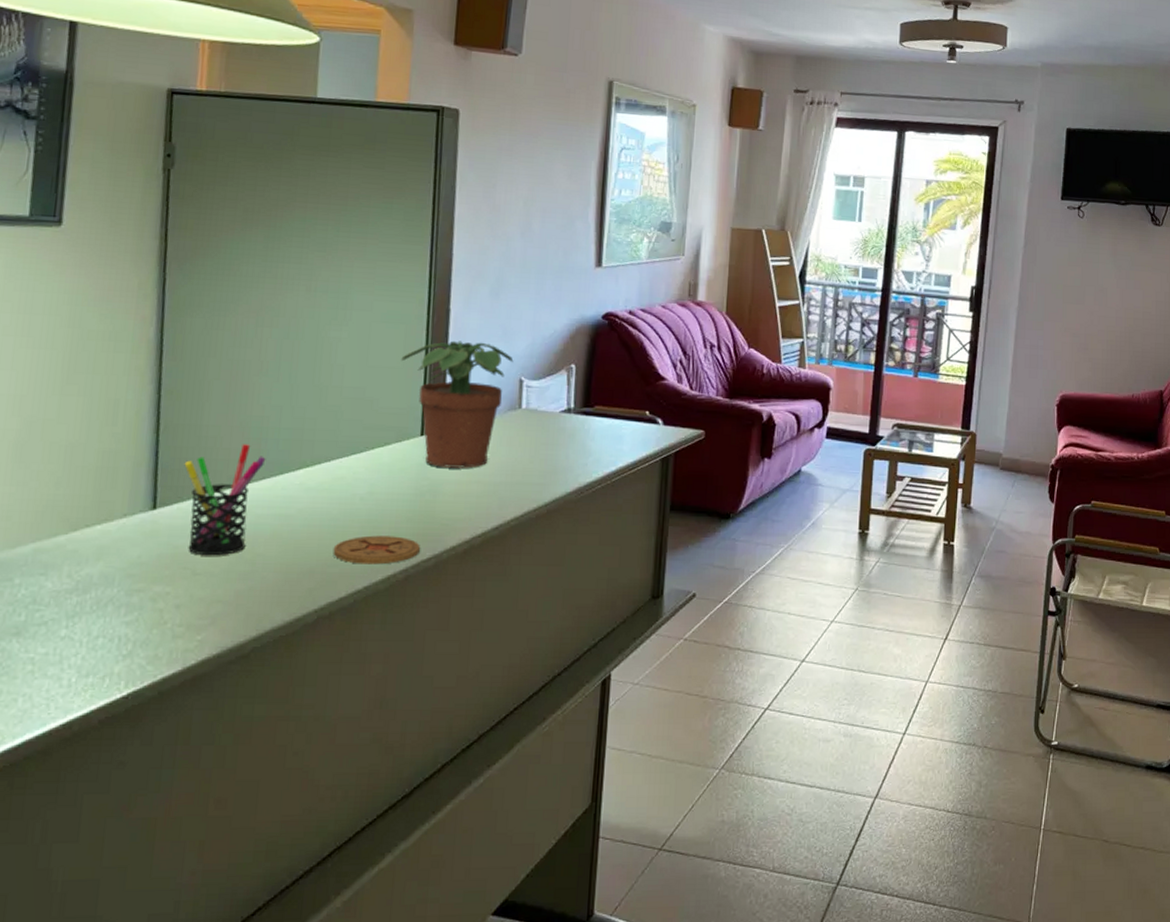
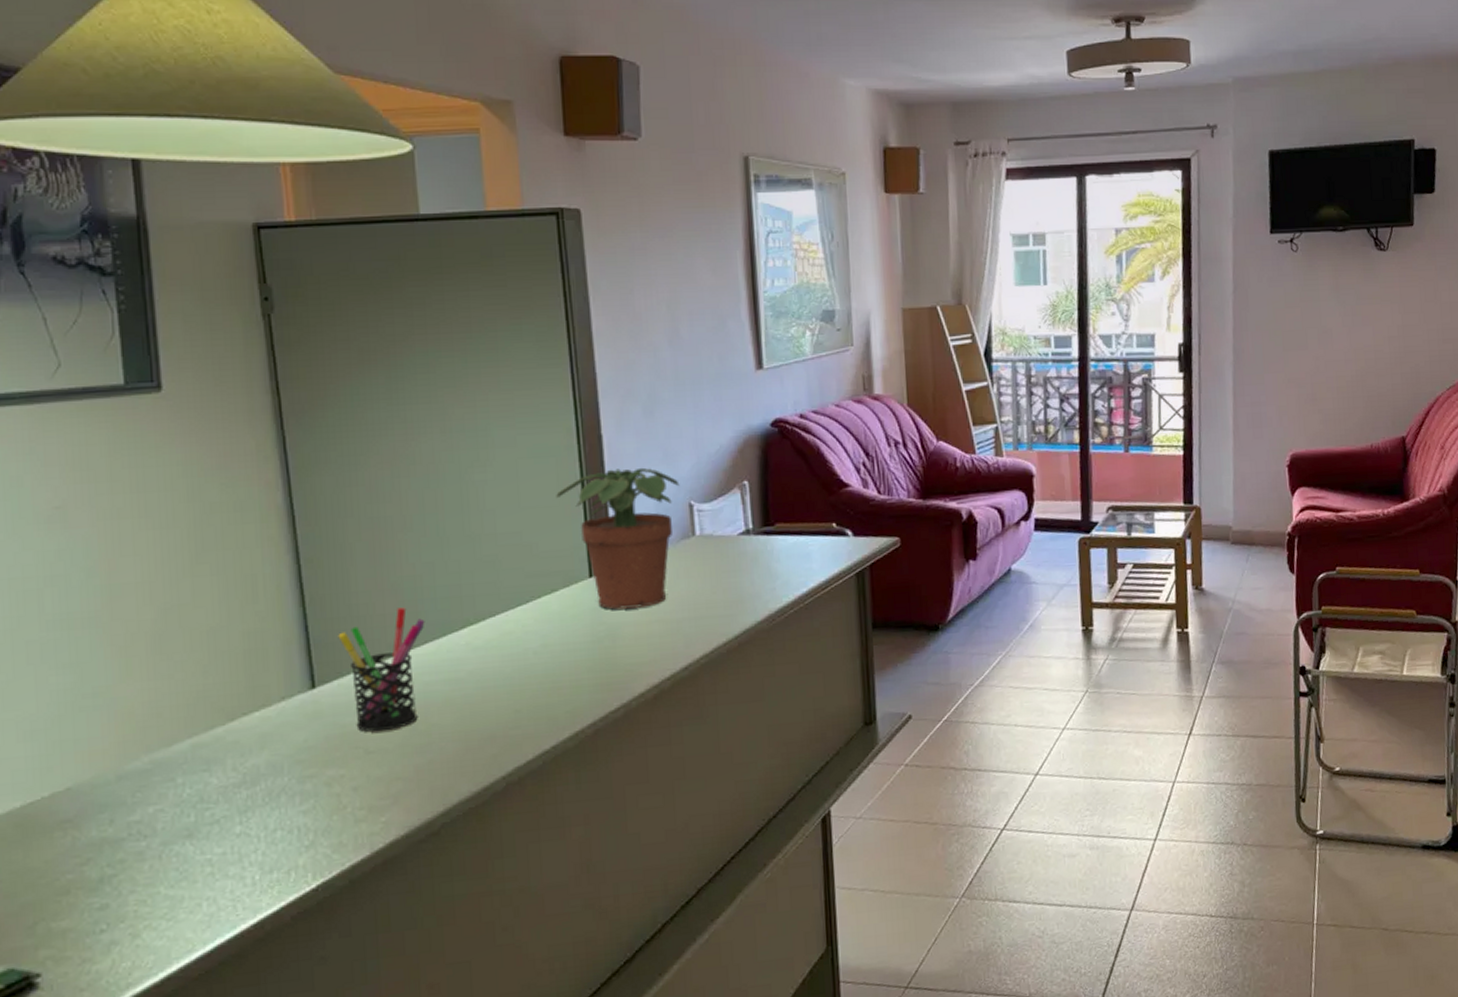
coaster: present [333,535,421,565] -> none [512,688,607,723]

